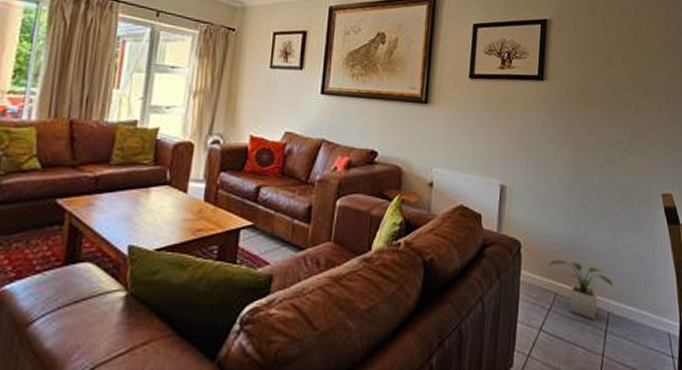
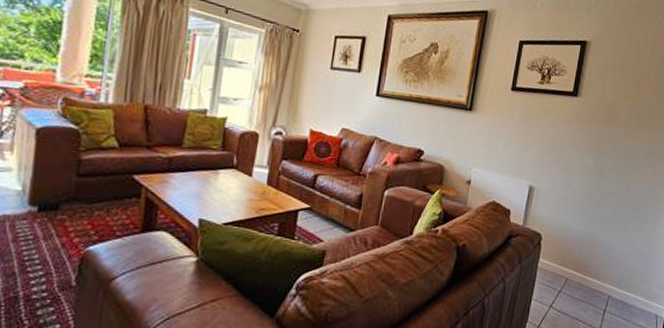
potted plant: present [549,259,613,320] -> none [564,251,616,301]

